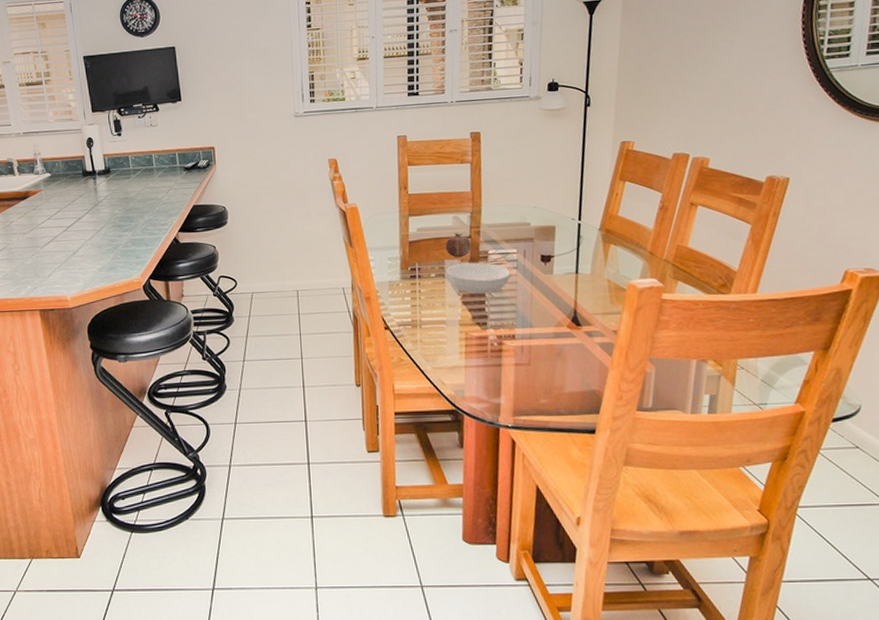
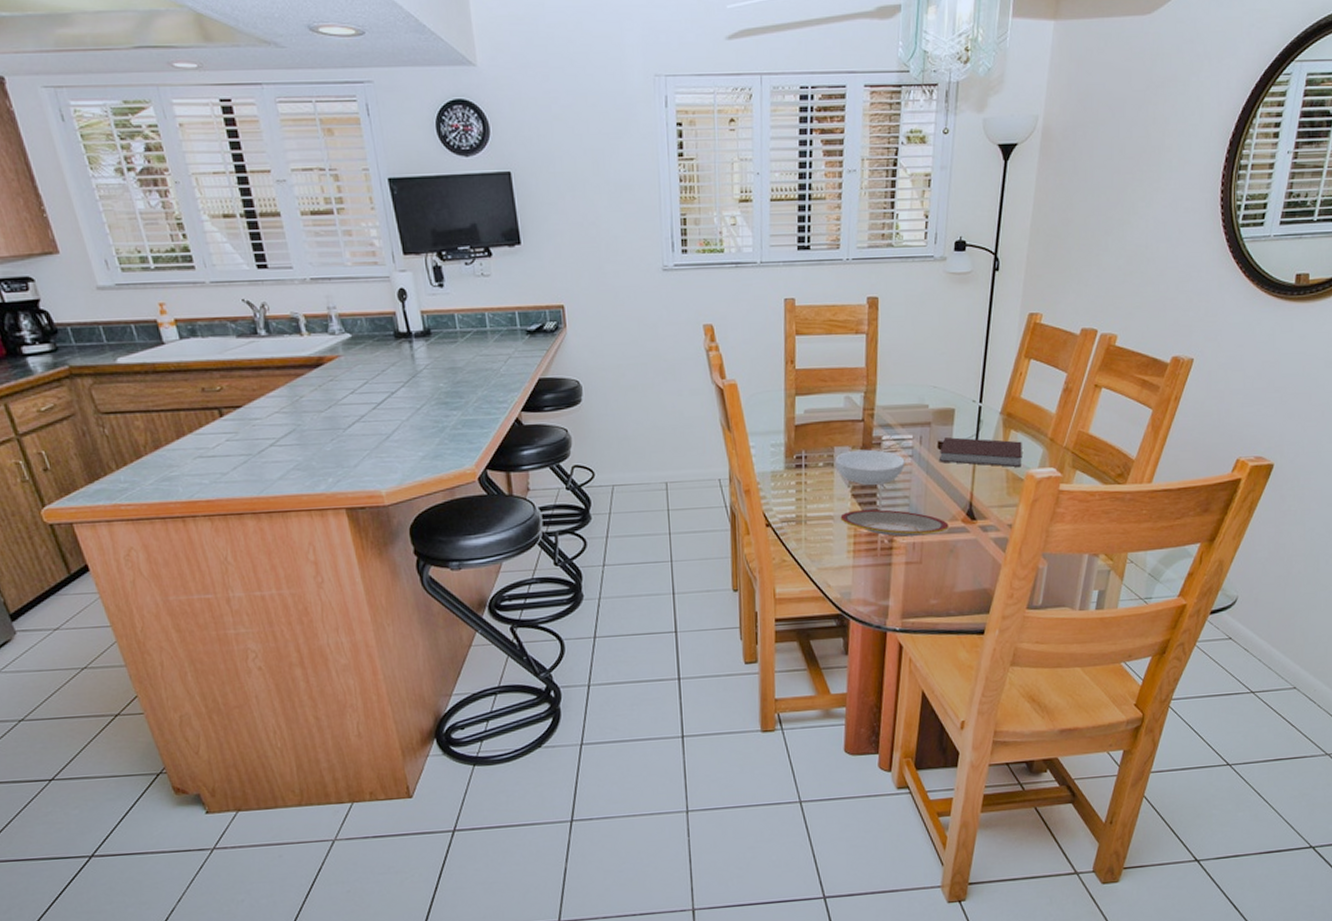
fruit: present [445,233,471,258] -> none [835,416,864,445]
plate: none [452,315,555,340] -> present [840,509,949,537]
notebook: none [542,251,623,279] -> present [938,437,1022,468]

